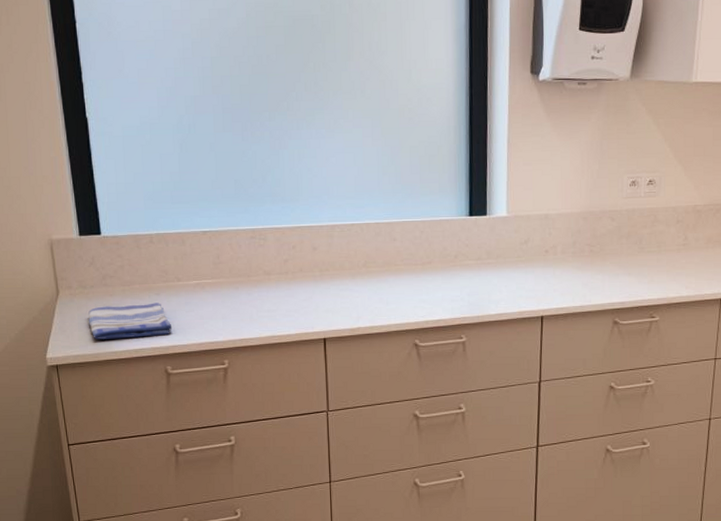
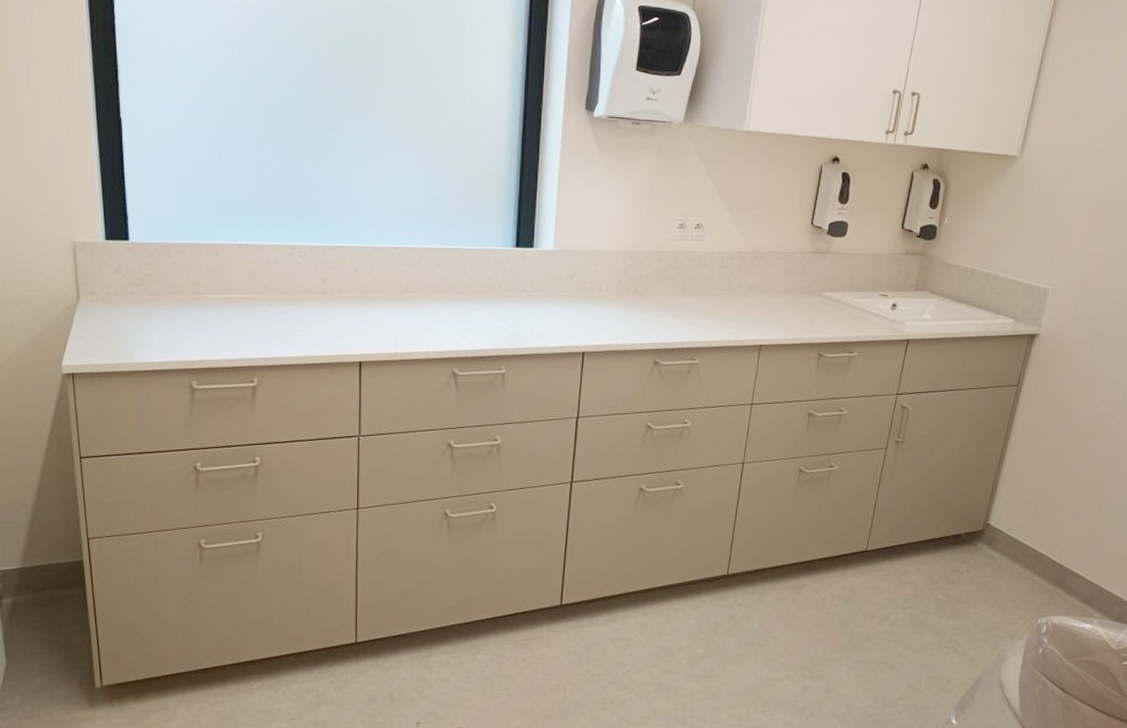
dish towel: present [88,302,173,339] -> none [110,314,200,350]

